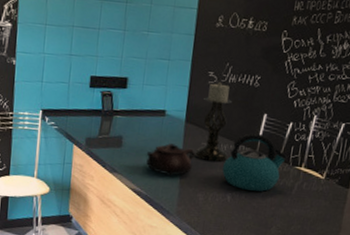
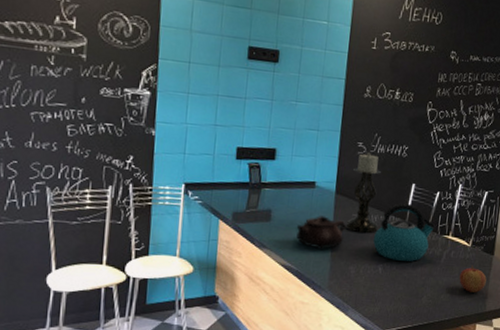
apple: none [311,198,341,226] -> present [459,265,487,293]

